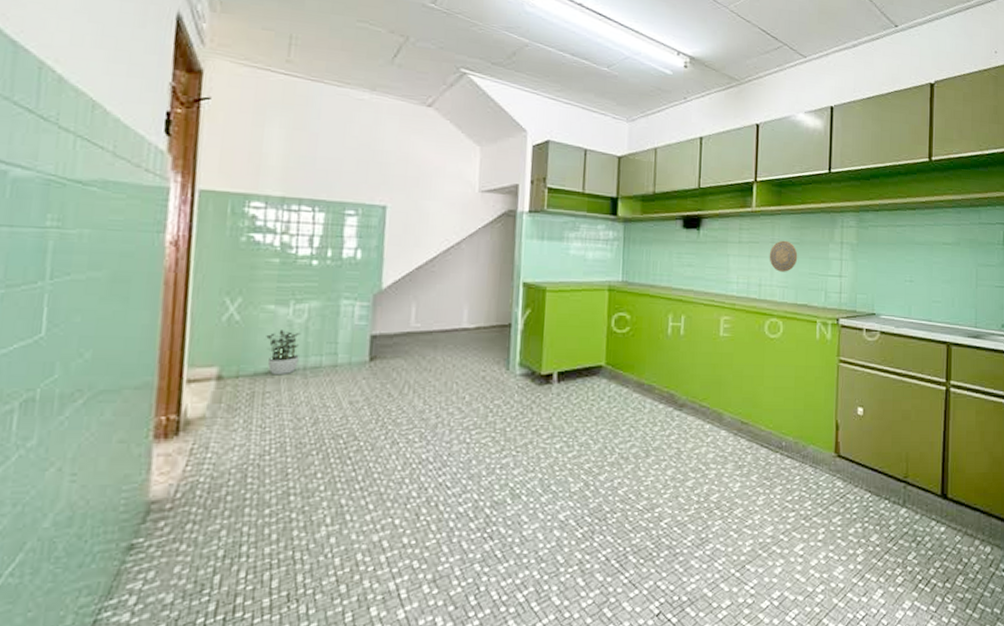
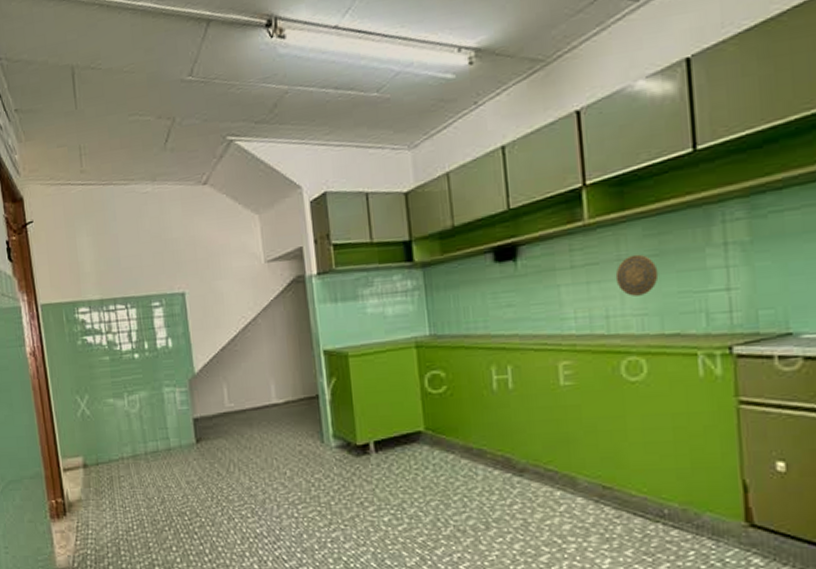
potted plant: present [266,329,301,376] -> none [112,420,140,461]

